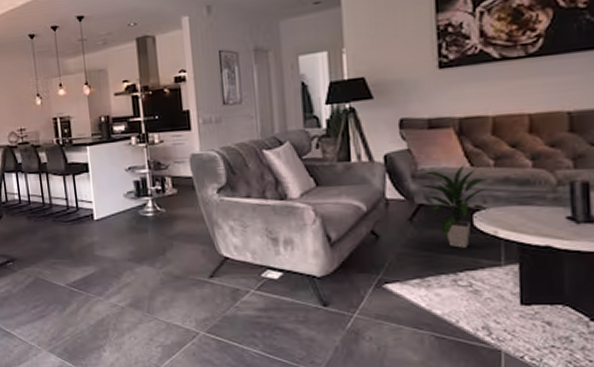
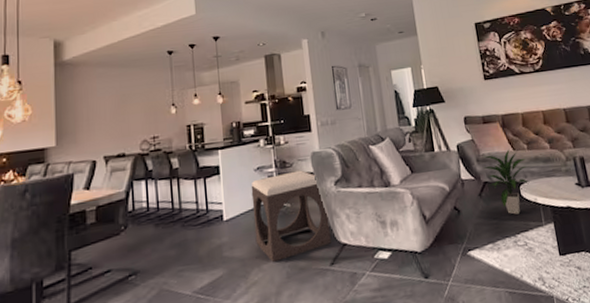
footstool: none [122,173,211,266] -> present [251,170,331,262]

